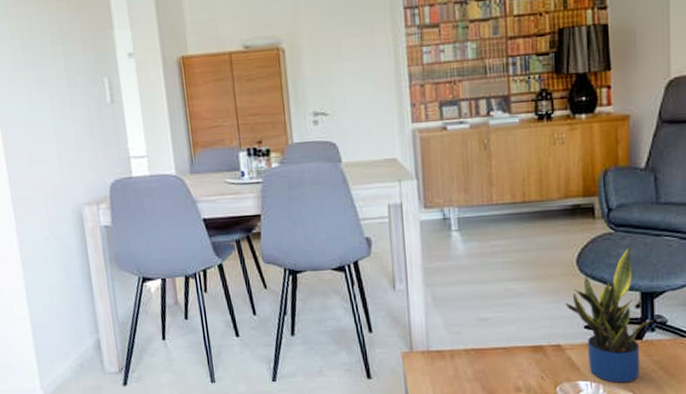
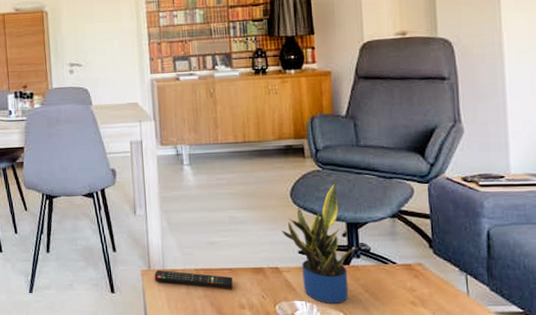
remote control: none [417,351,508,370] -> present [154,269,233,289]

